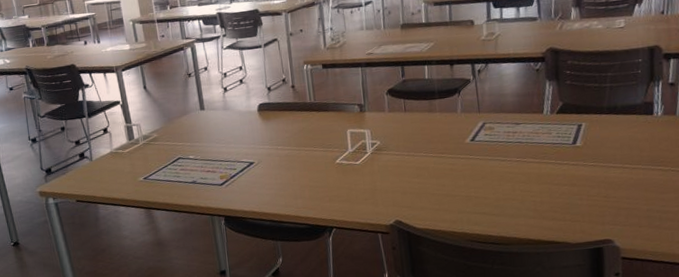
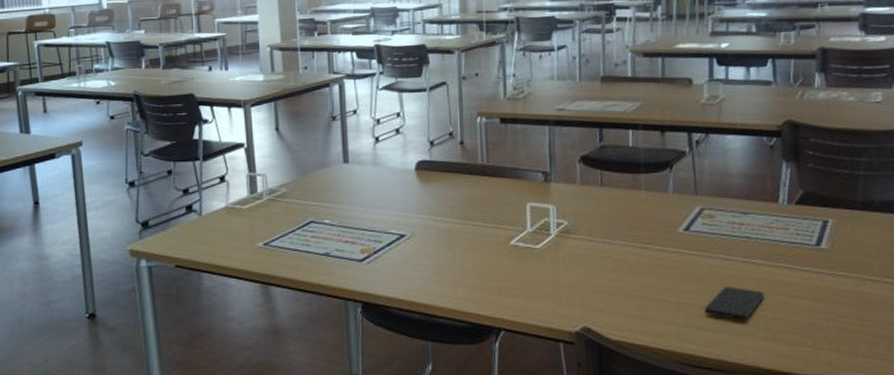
smartphone: none [487,180,533,205] -> present [704,286,764,320]

